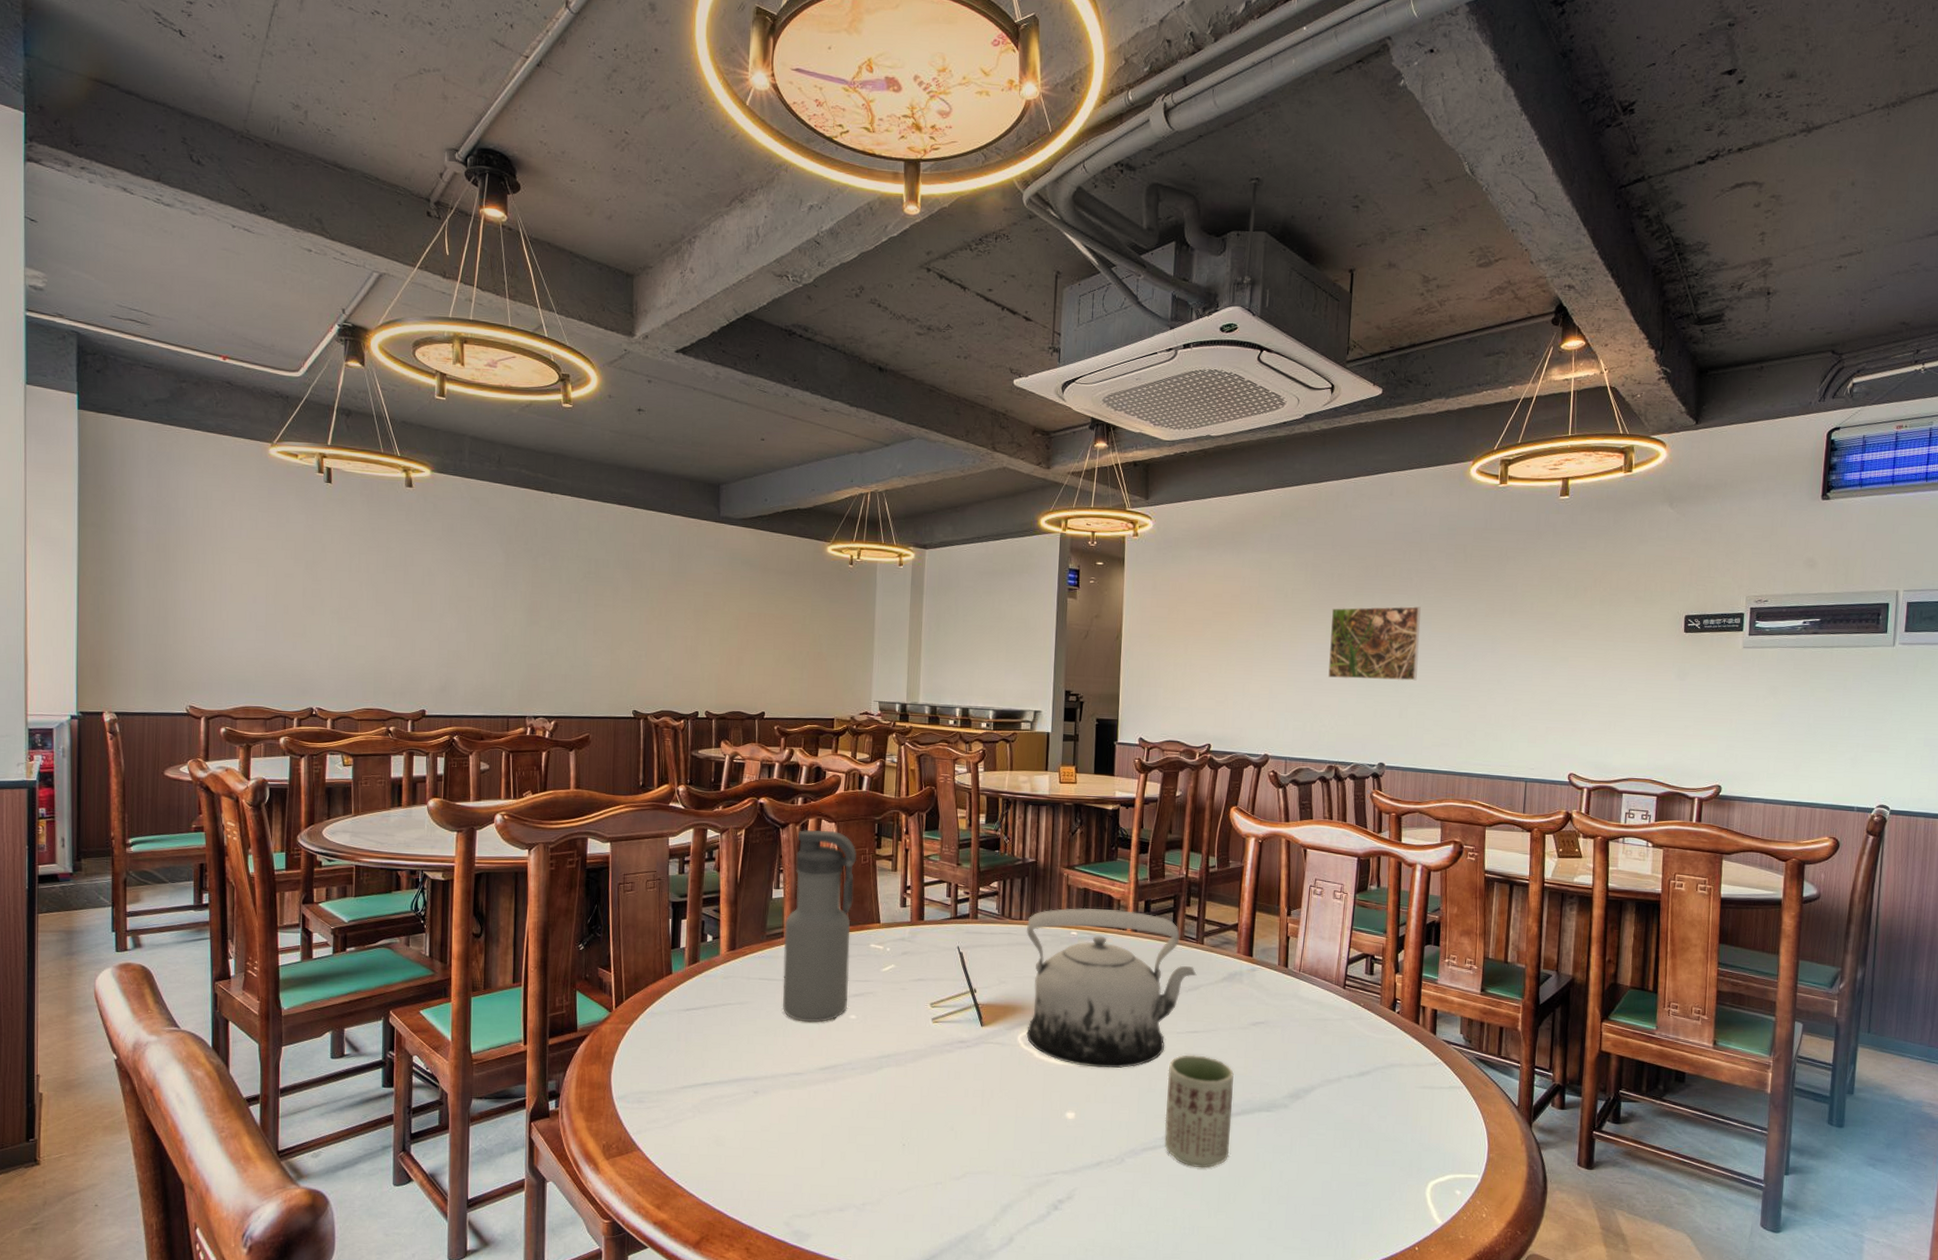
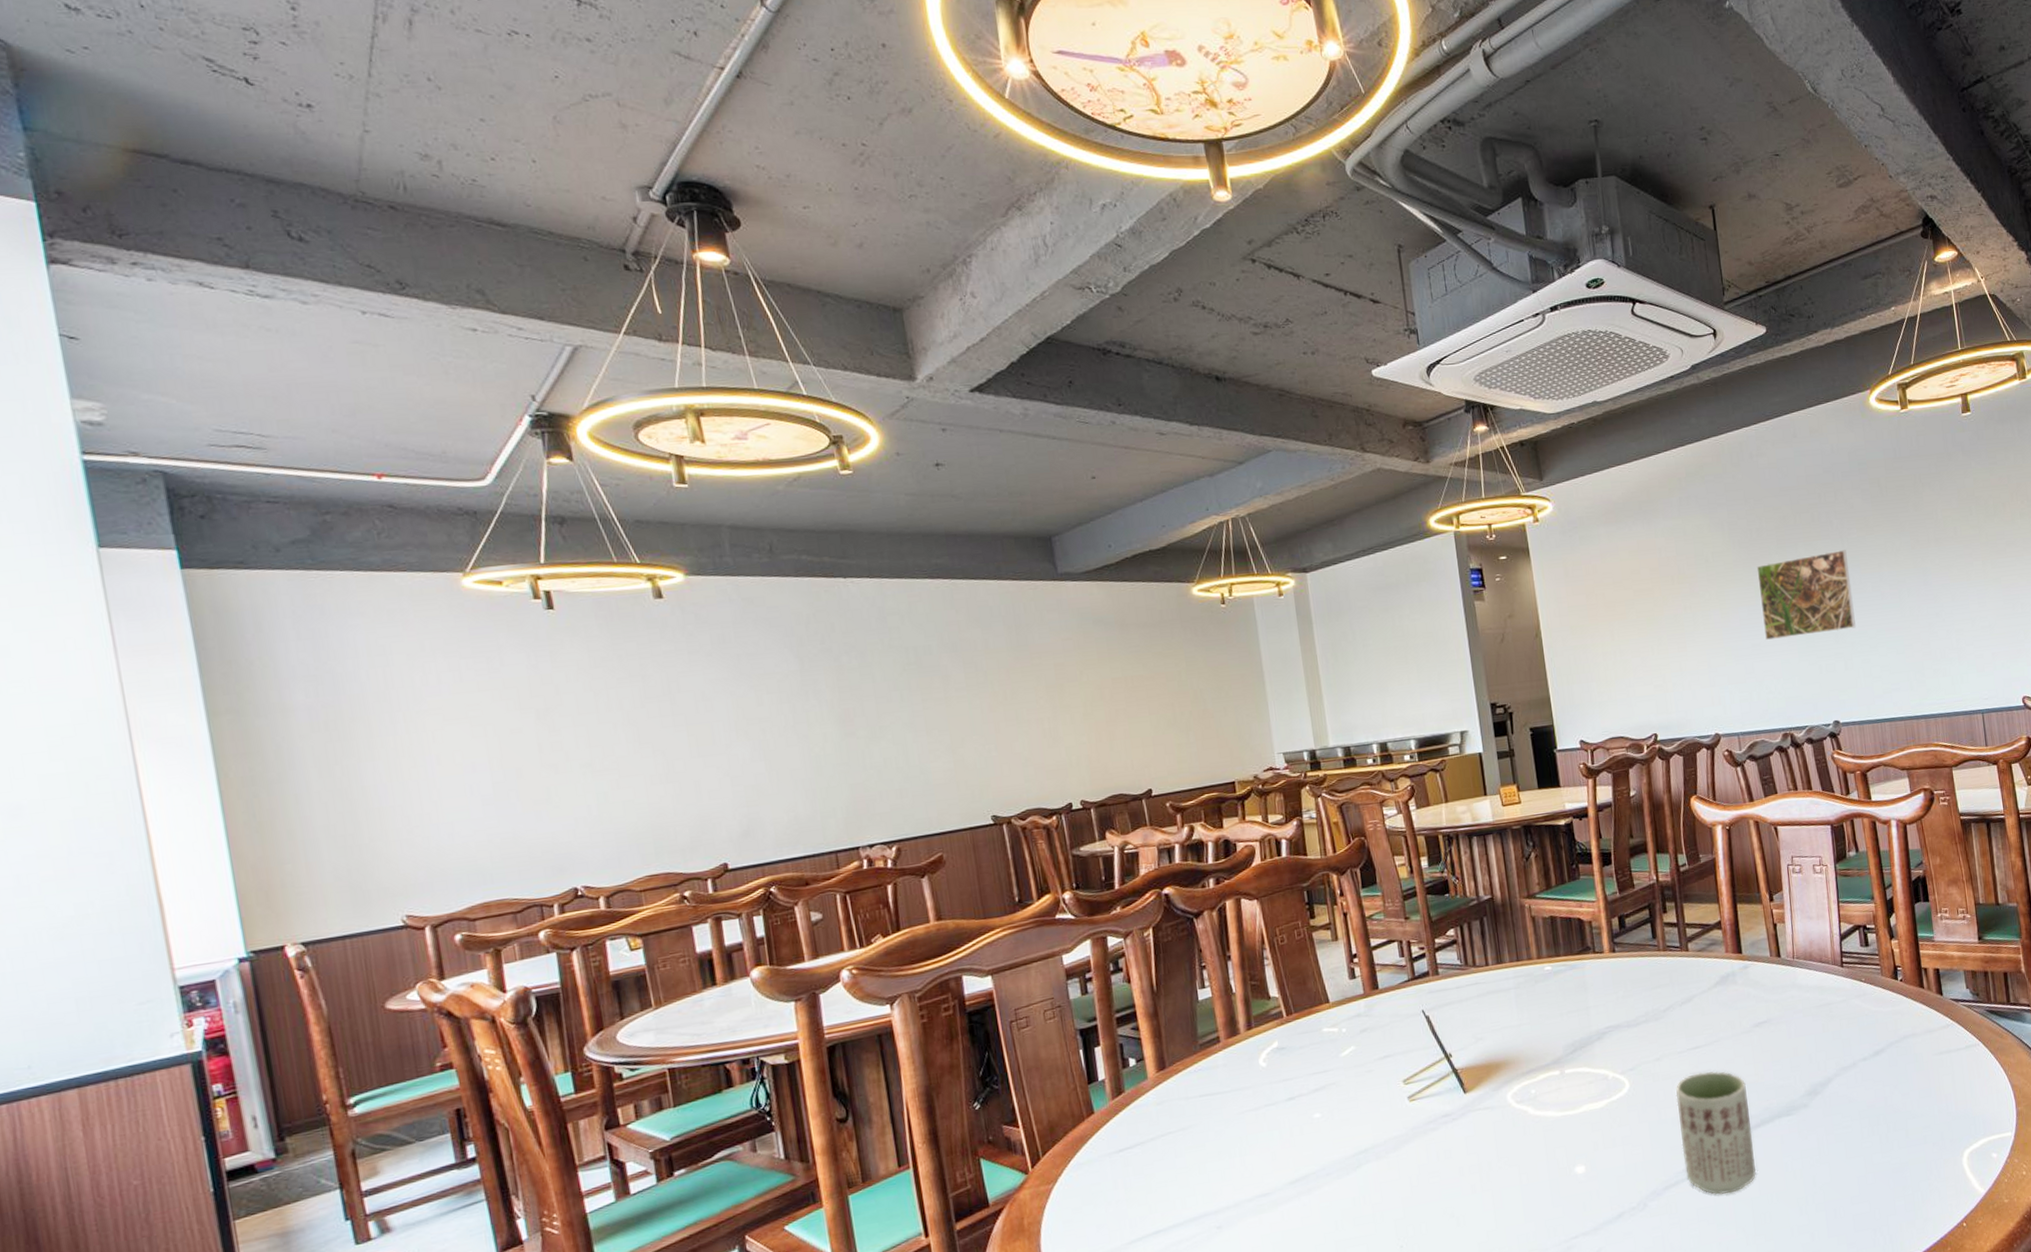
water bottle: present [782,830,857,1023] -> none [1216,908,1308,1134]
teapot: present [1026,907,1197,1068] -> none [1494,930,1688,1112]

